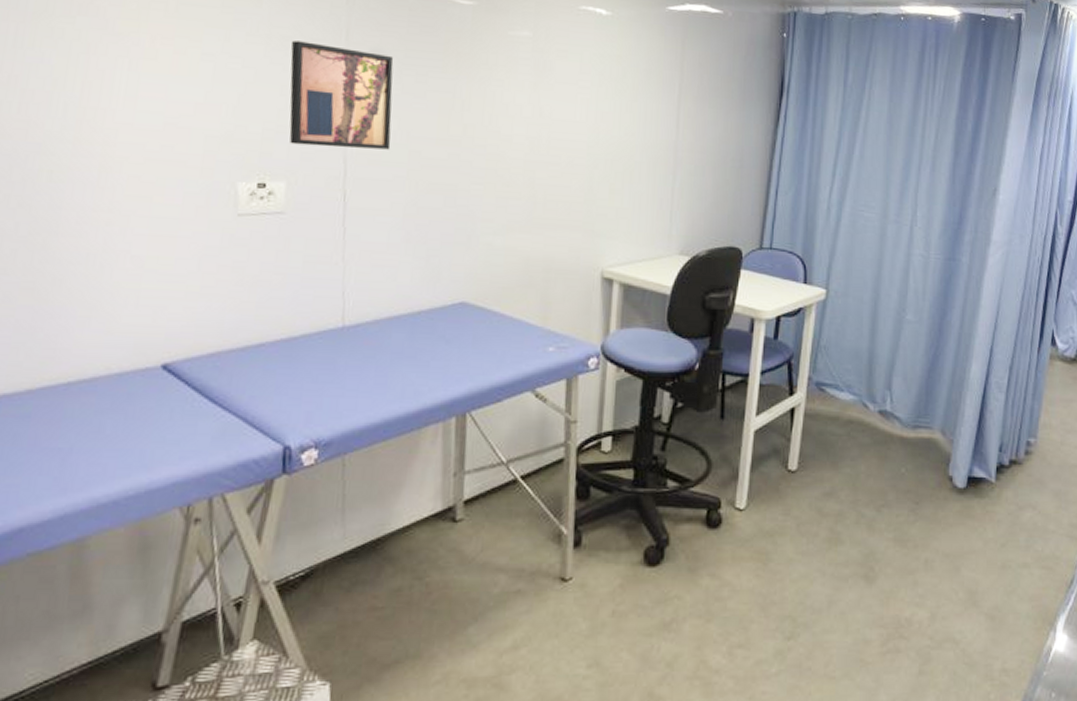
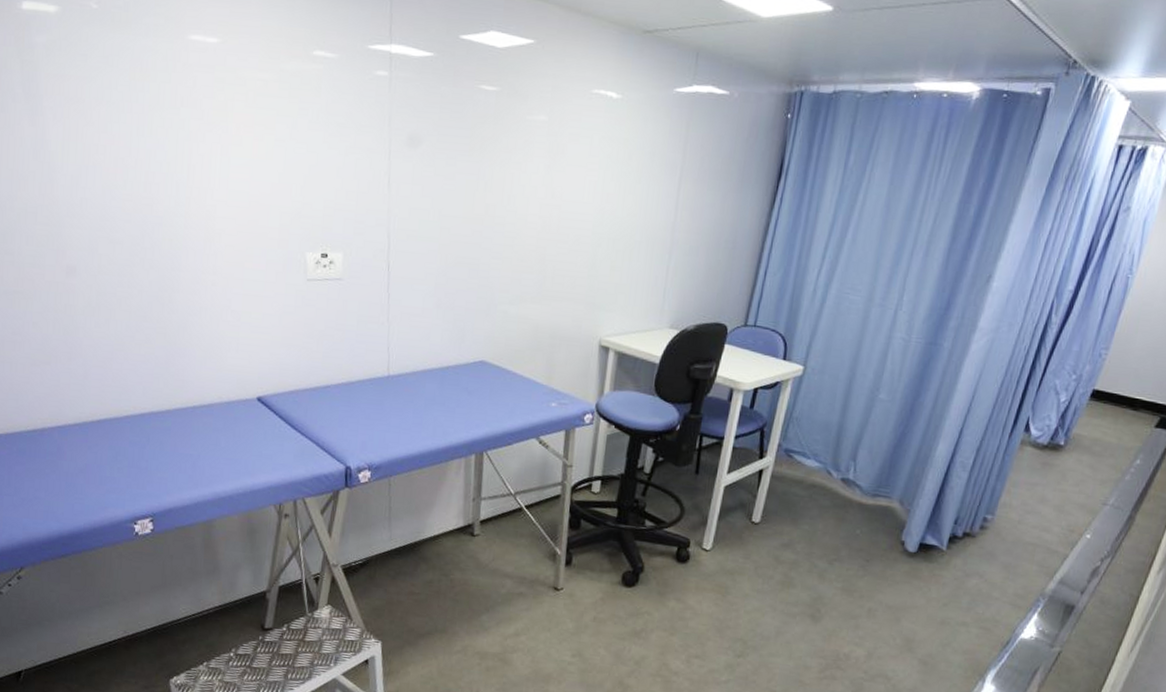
wall art: present [289,40,394,150] -> none [344,127,428,227]

